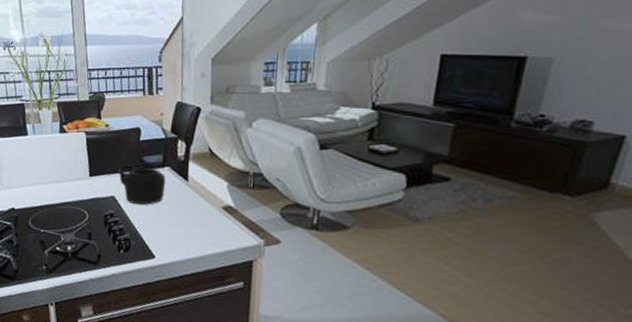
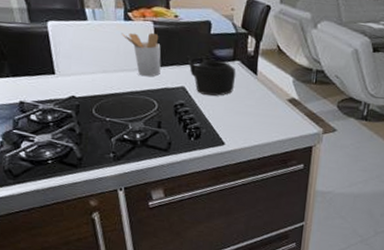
utensil holder: none [56,143,92,187] -> present [121,32,161,77]

